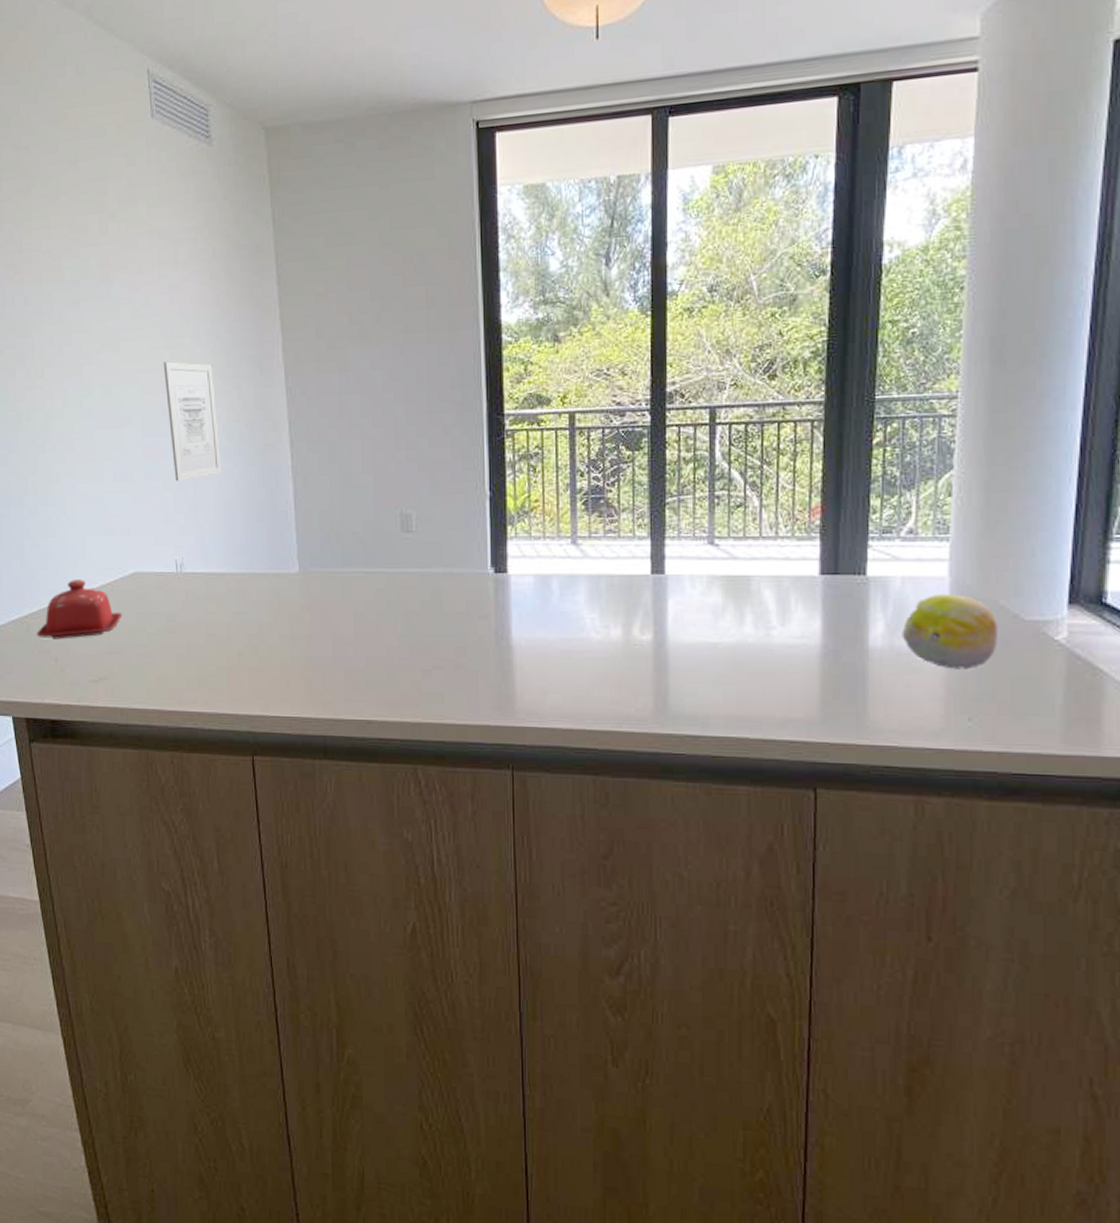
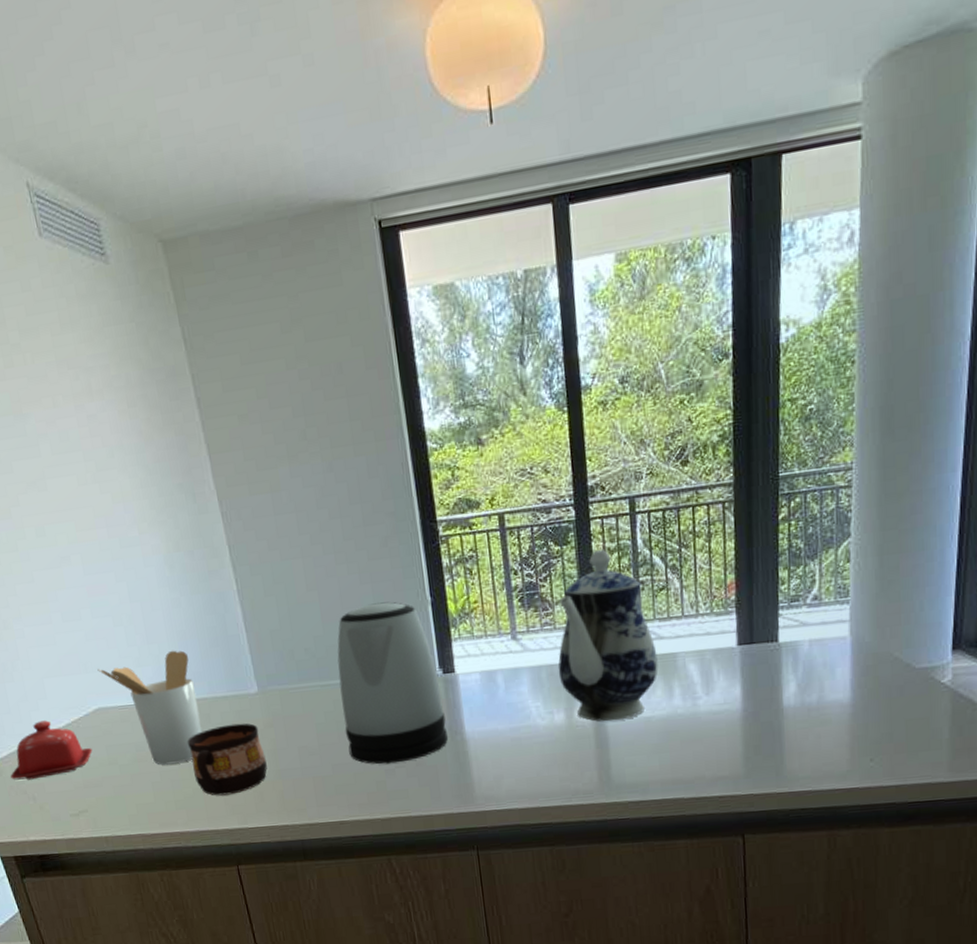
utensil holder: none [140,520,237,639] -> present [97,650,203,765]
wall art: present [163,361,222,482] -> none [93,495,170,616]
cup: none [220,603,298,678] -> present [187,723,267,796]
kettle: none [384,492,492,664] -> present [337,601,448,765]
teapot: none [619,459,729,643] -> present [558,550,658,722]
fruit: present [901,593,998,670] -> none [811,651,893,718]

